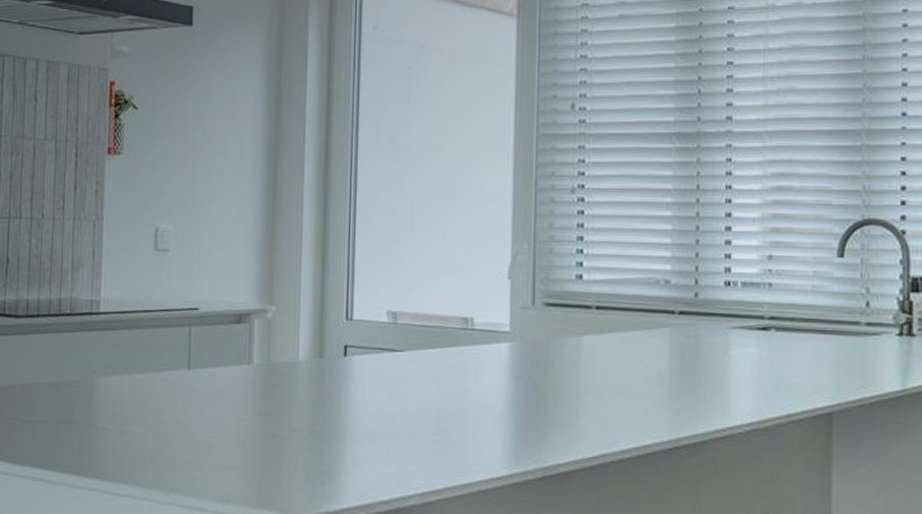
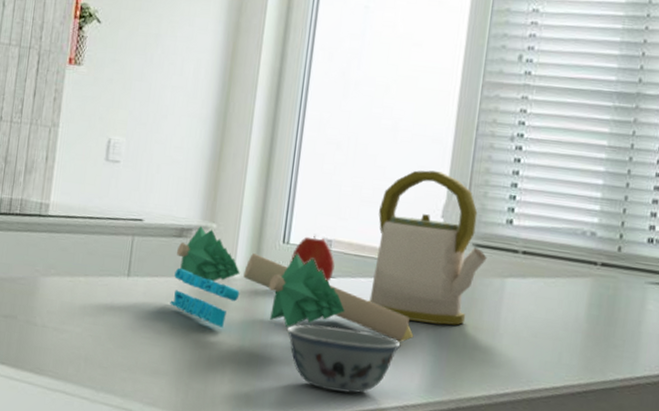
rolling papers: none [234,310,492,414] -> present [170,226,414,344]
apple: none [355,308,402,356] -> present [290,235,335,282]
bowl: none [358,402,478,472] -> present [286,324,400,394]
kettle: none [440,231,559,391] -> present [368,170,487,326]

